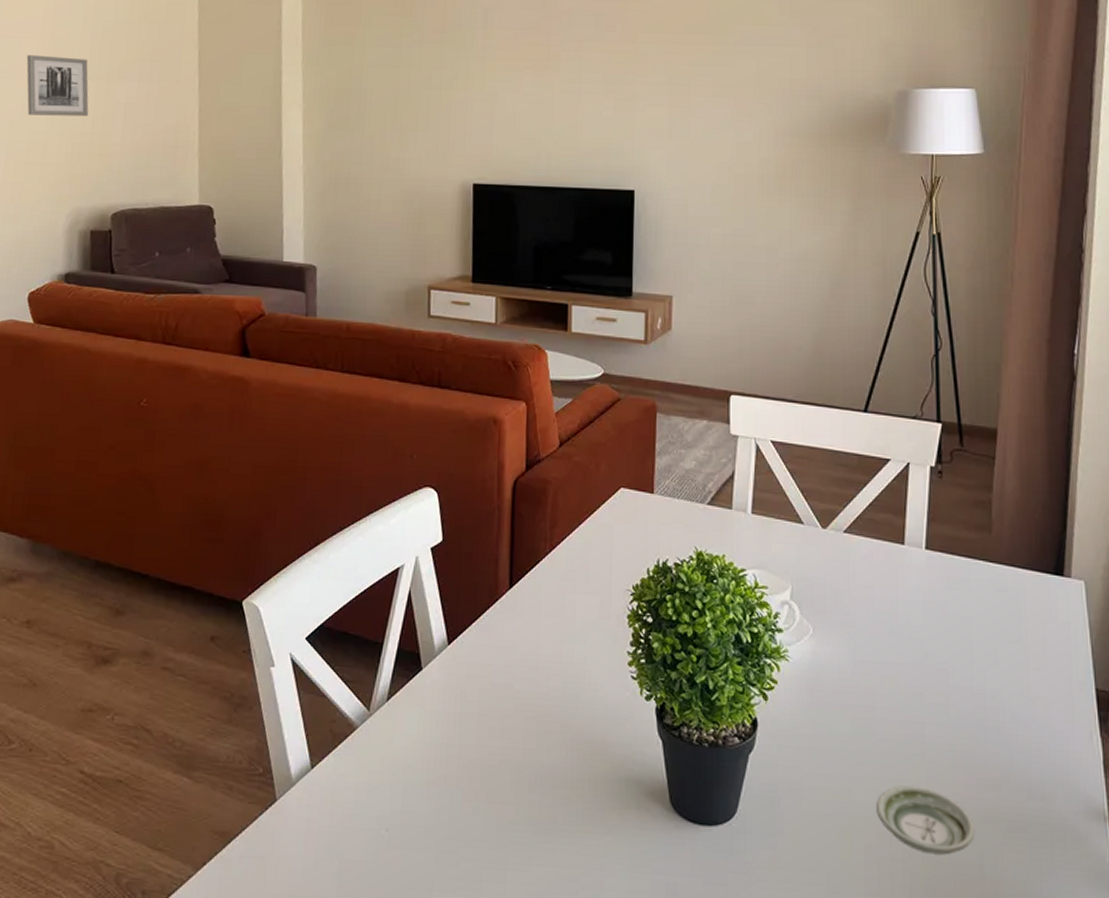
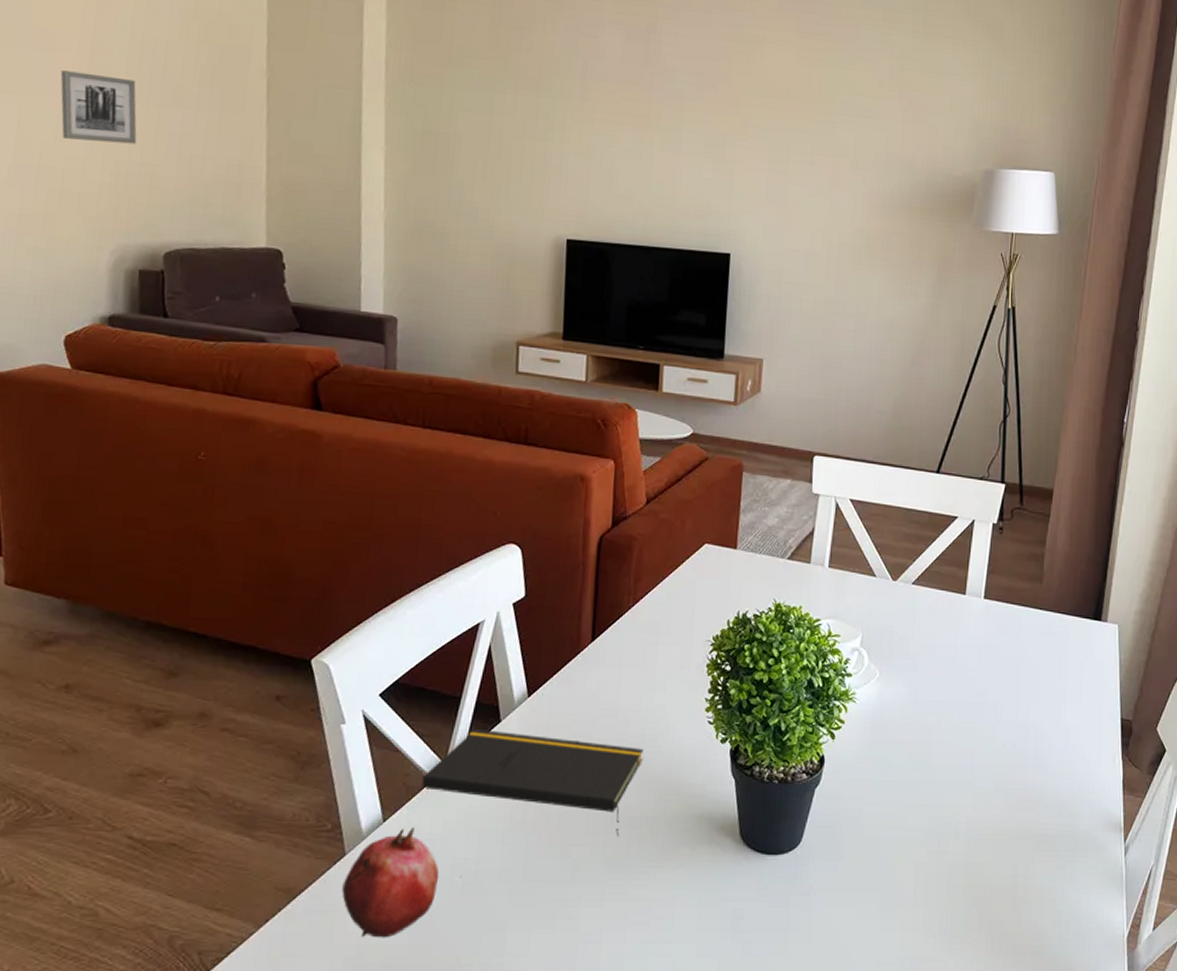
fruit: none [273,776,366,890] -> present [342,828,440,938]
notepad: none [347,676,565,796] -> present [421,729,643,836]
saucer: present [877,785,974,855] -> none [927,810,1011,868]

